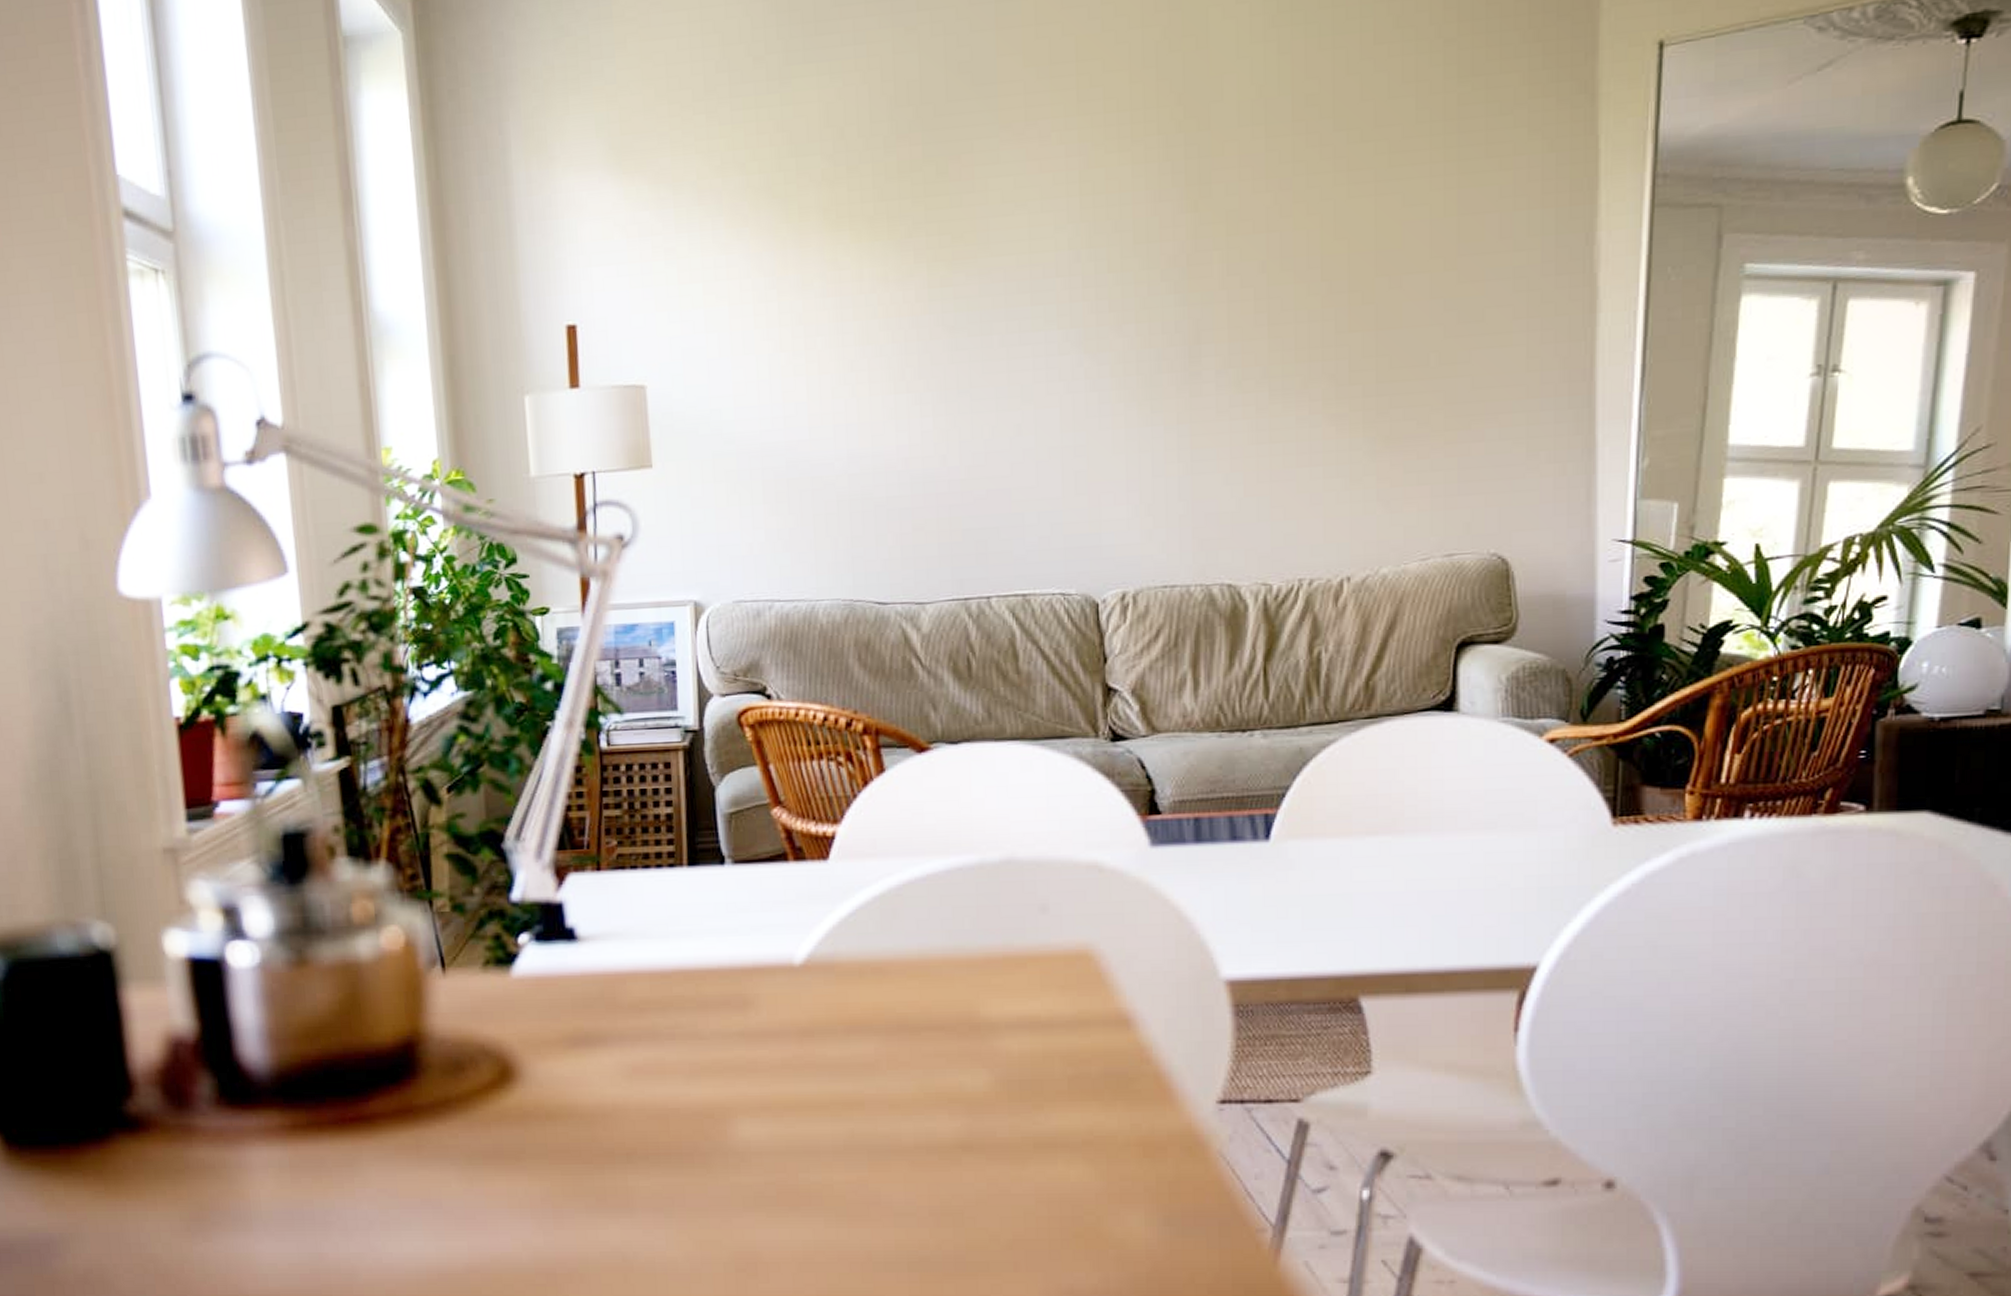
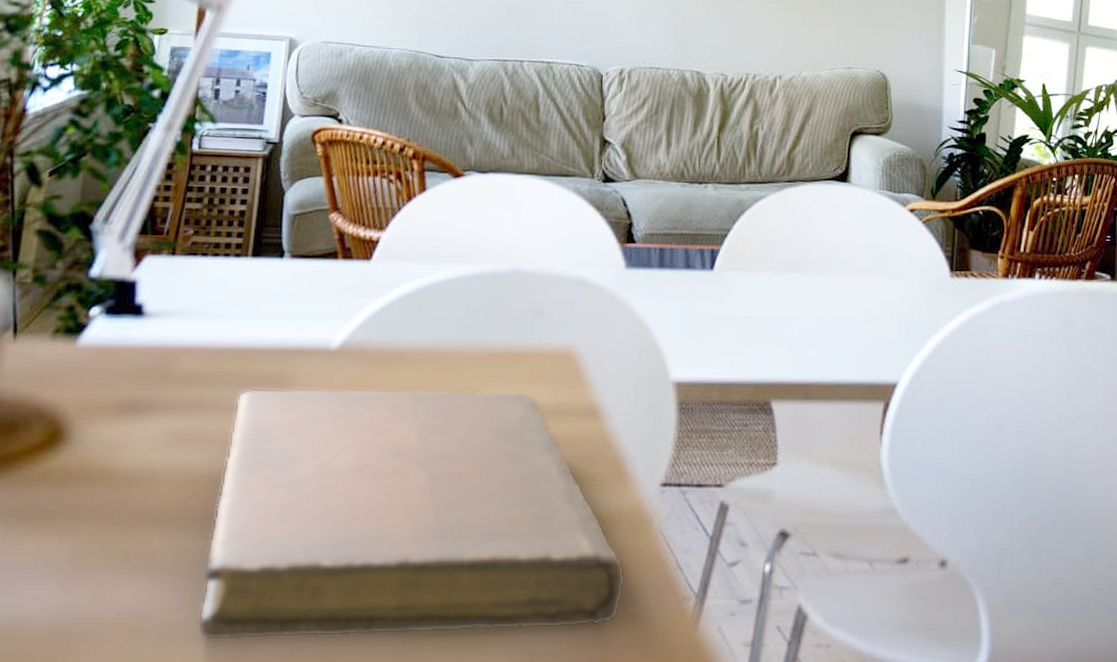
notebook: none [686,1001,1183,1280] -> present [198,388,626,641]

